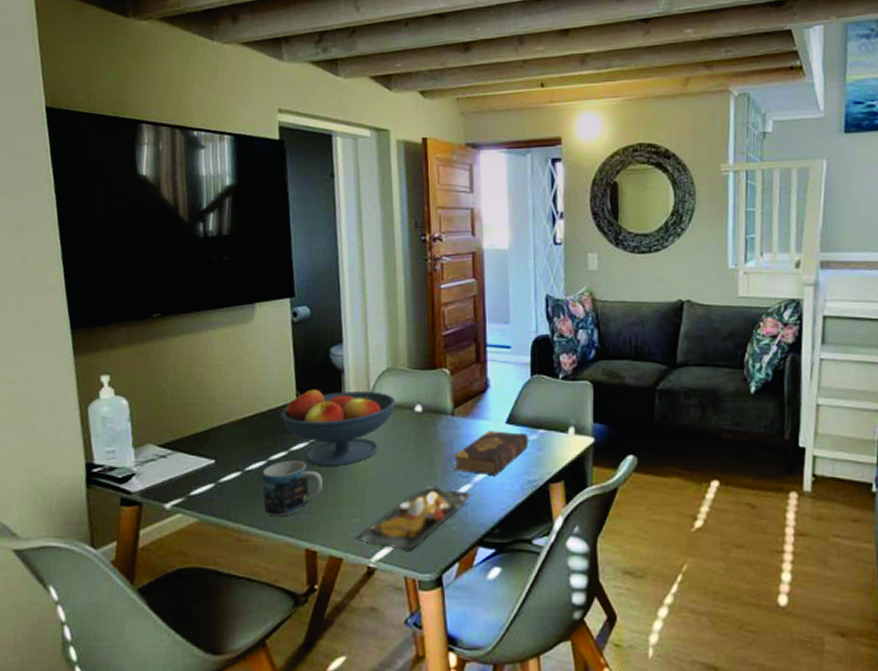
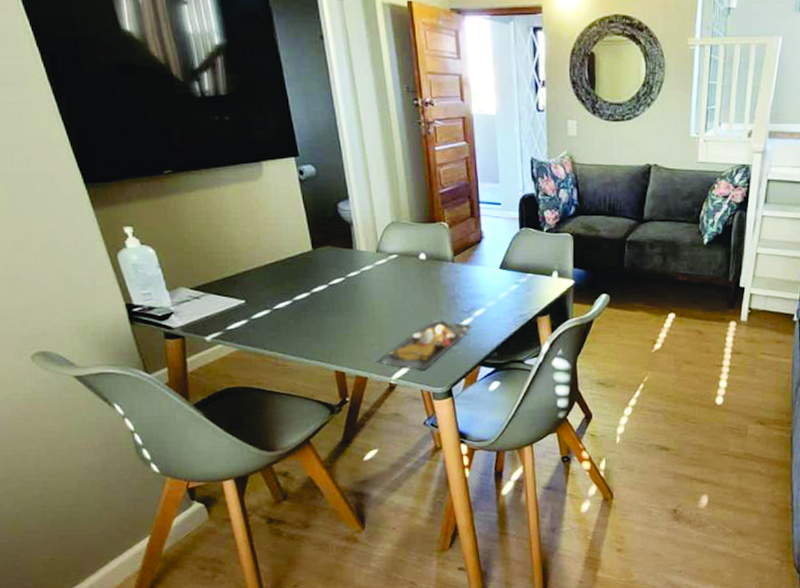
mug: present [262,460,323,517] -> none [290,300,344,346]
fruit bowl: present [280,389,396,466] -> none [299,240,403,304]
book: present [454,431,529,476] -> none [456,275,519,312]

